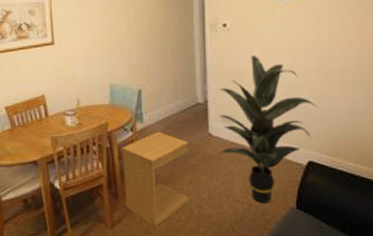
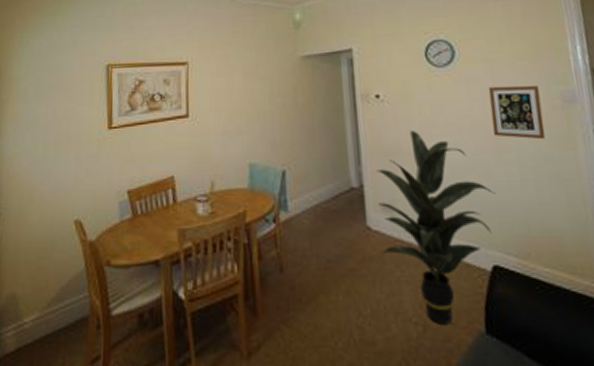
side table: present [122,132,190,226] -> none [263,224,349,357]
picture frame: none [324,15,370,63] -> present [488,85,545,140]

